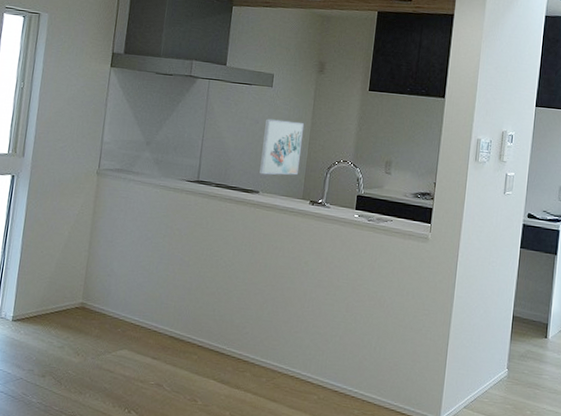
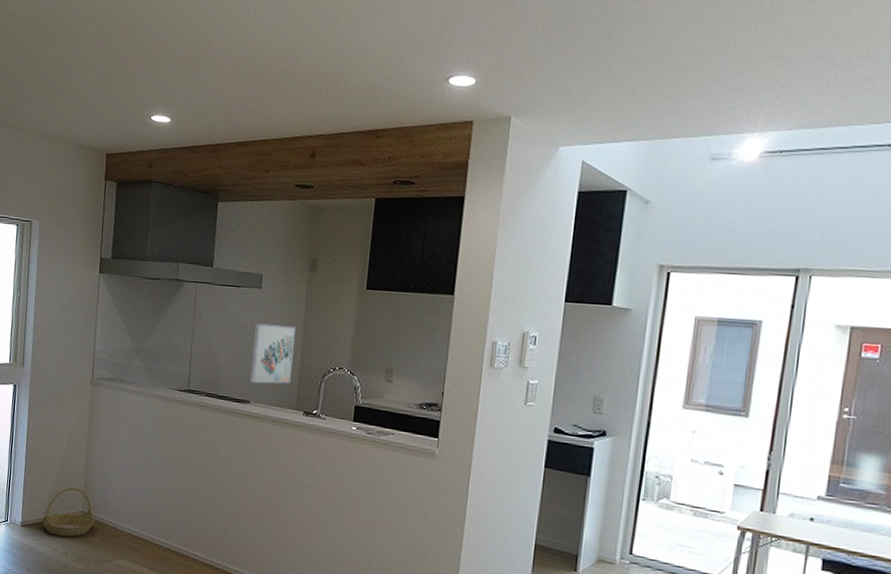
basket: none [35,278,95,330] -> present [41,487,95,537]

